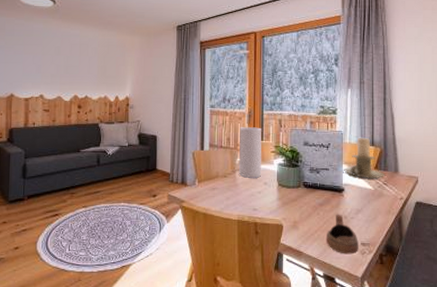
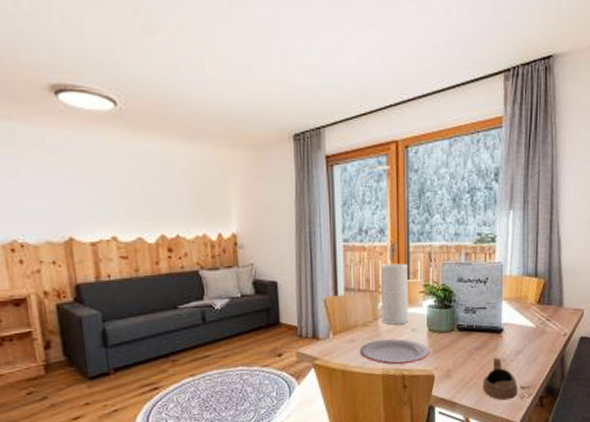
plate: none [219,189,279,213] -> present [359,338,430,365]
candle holder: present [344,137,386,178] -> none [503,267,549,315]

